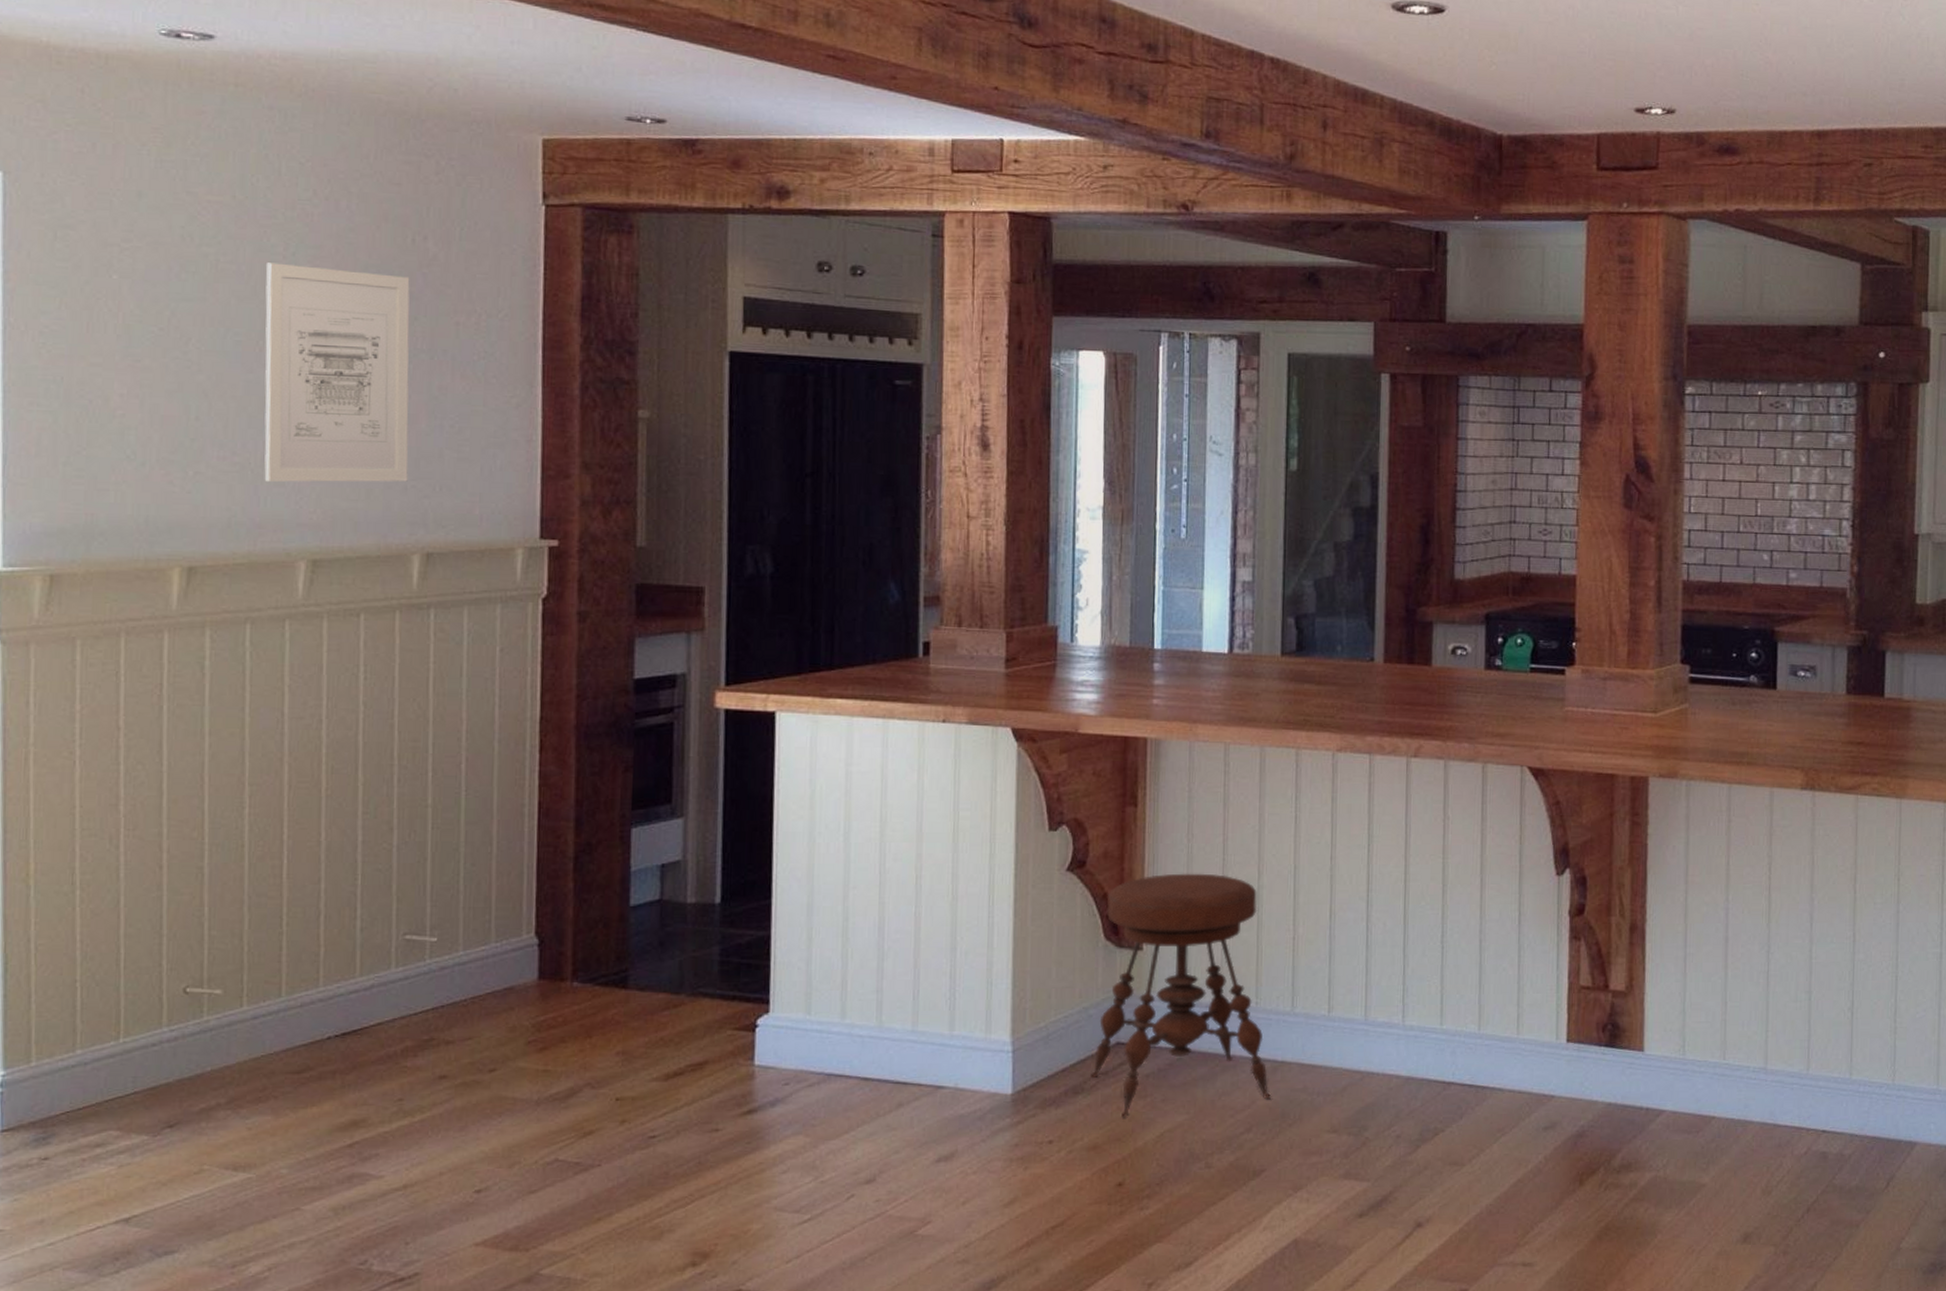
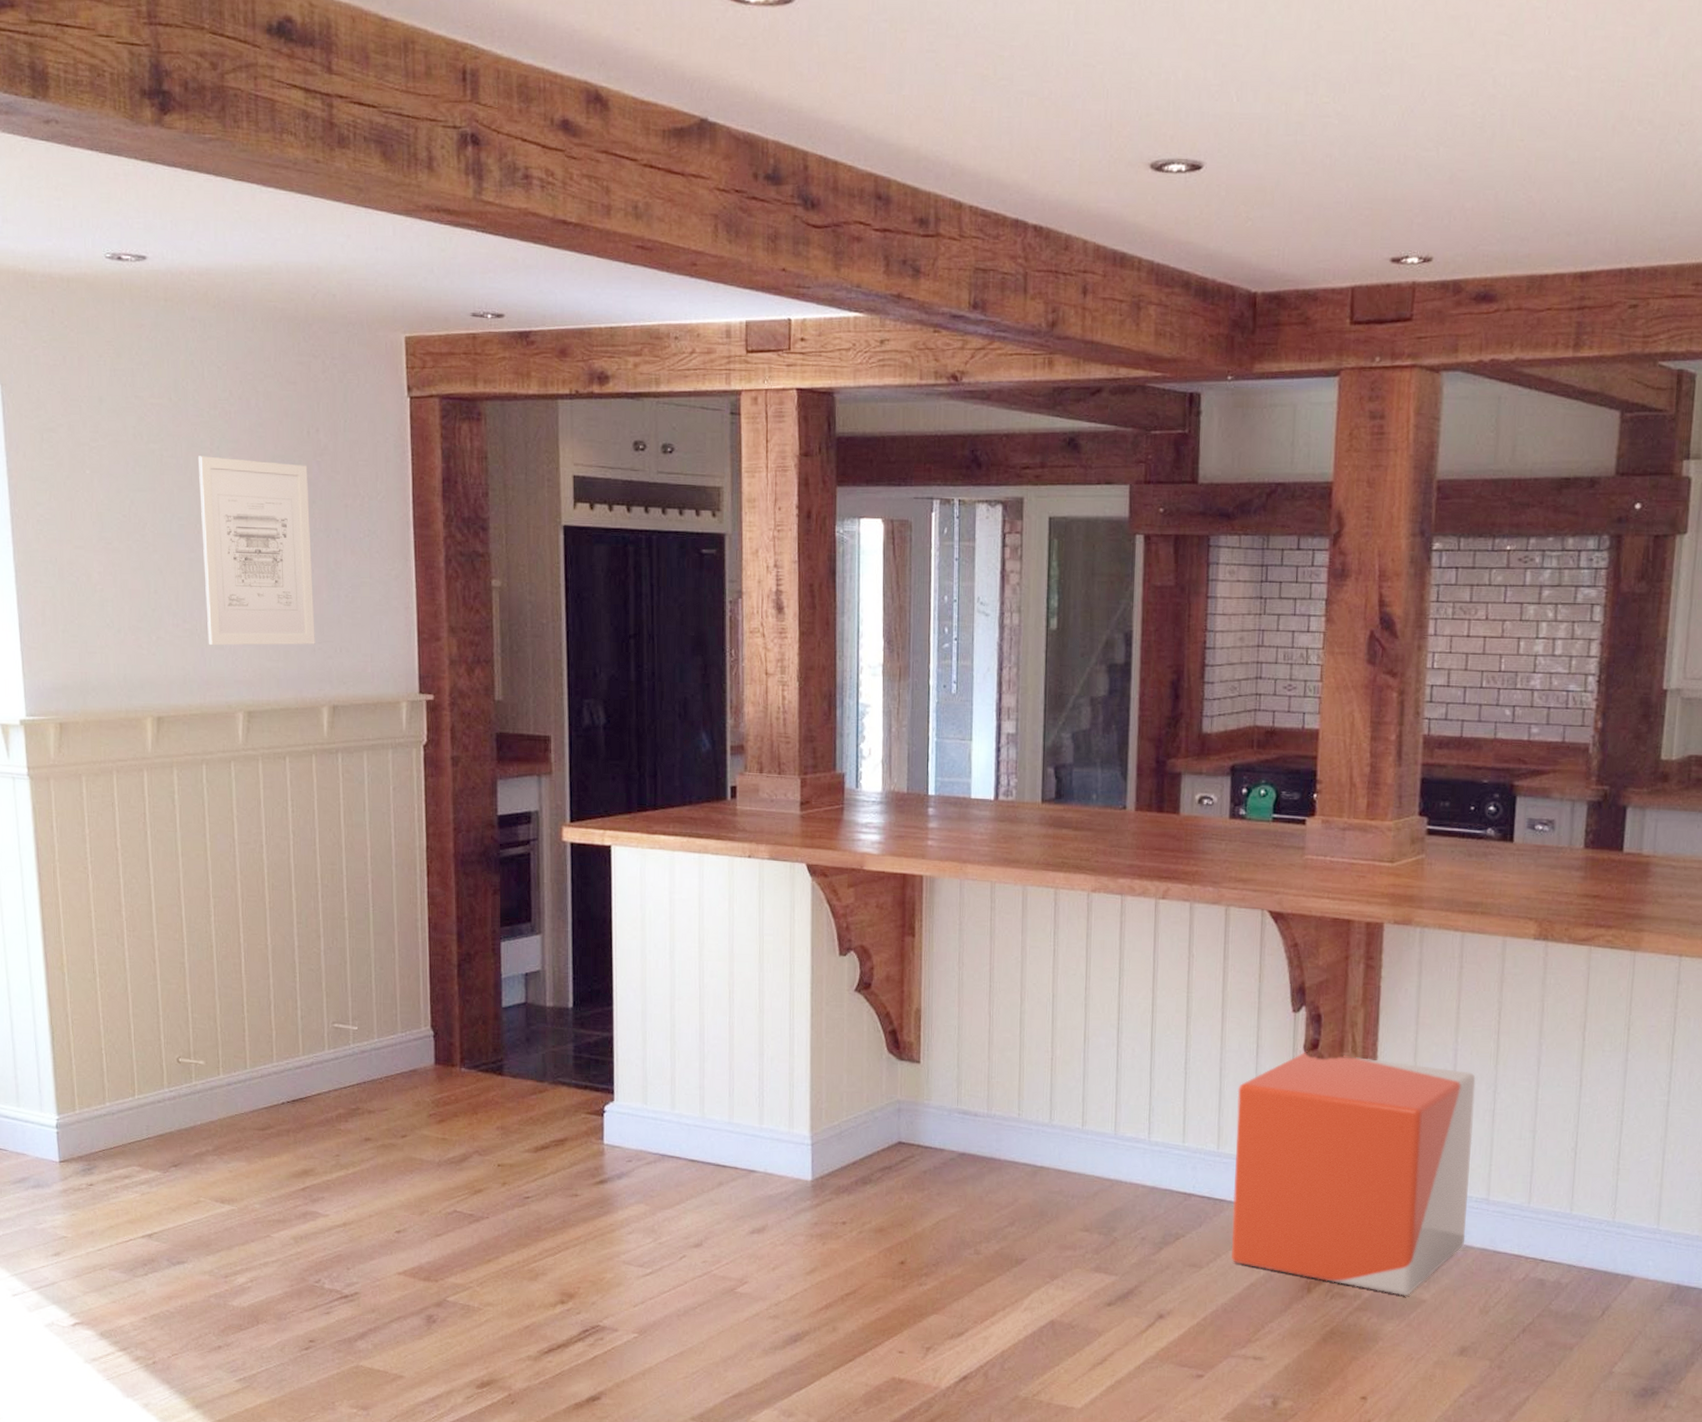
stool: present [1089,873,1272,1117] -> none [876,997,1032,1206]
stool: none [1495,917,1748,1181] -> present [1231,1051,1476,1296]

